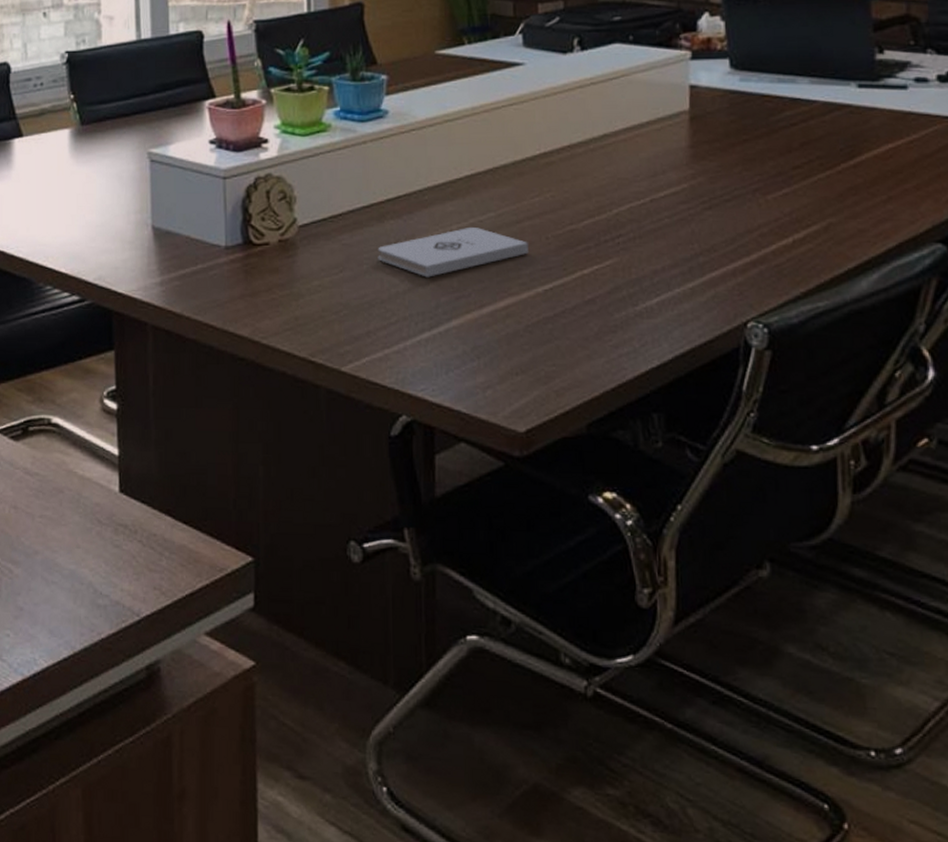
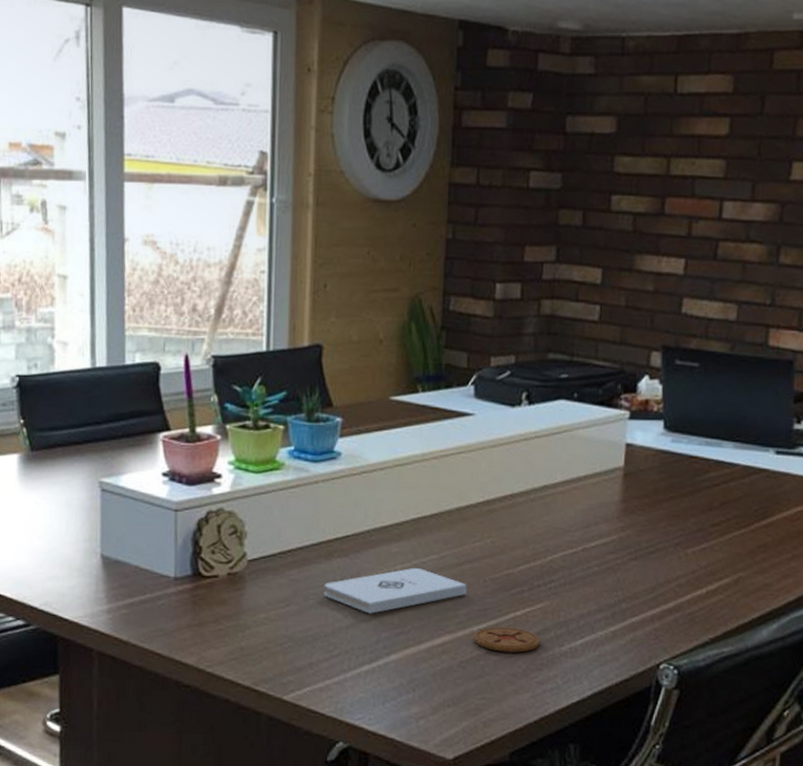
coaster: none [539,287,613,314] -> present [474,627,541,652]

